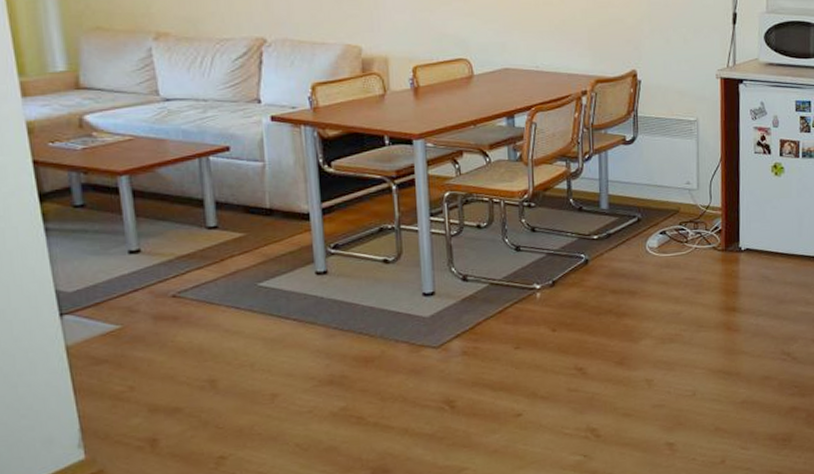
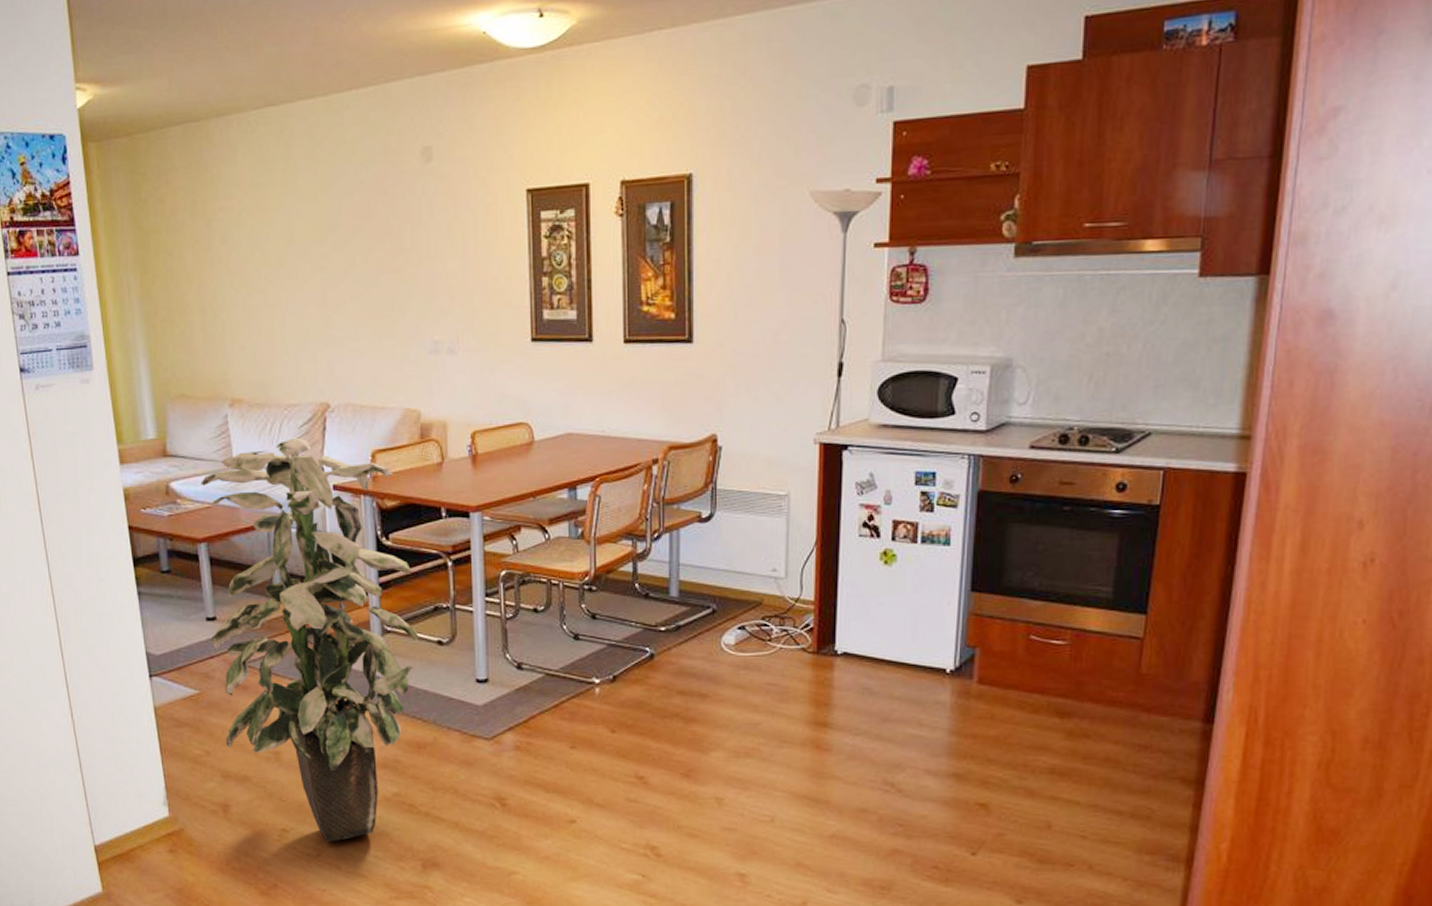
indoor plant: none [121,71,364,463] -> present [201,438,419,842]

